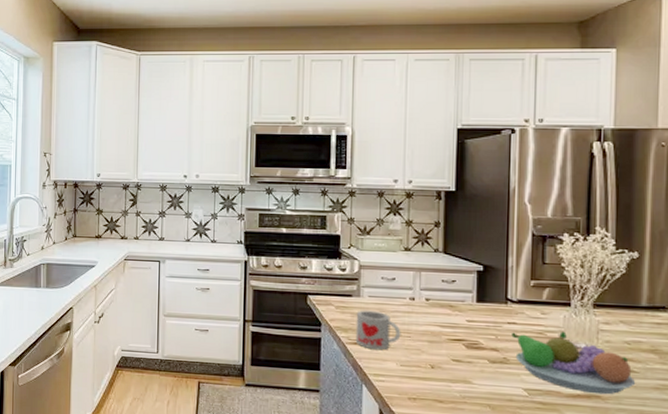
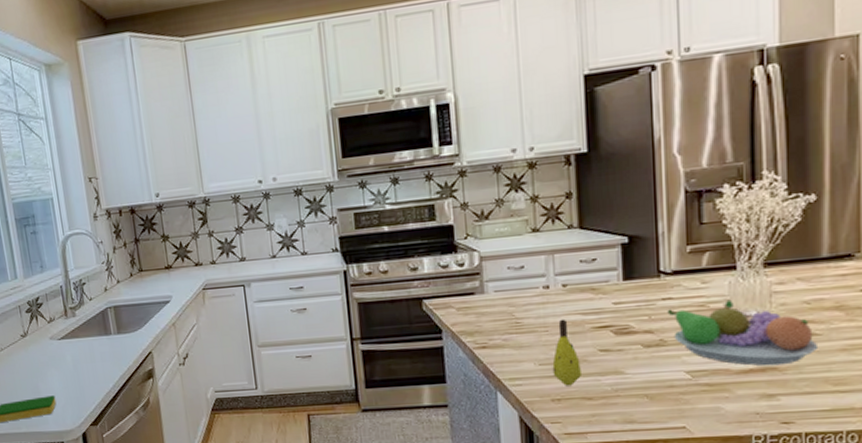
mug: present [355,310,401,350] -> none [481,306,537,352]
banana: none [411,328,437,388] -> present [552,319,583,386]

